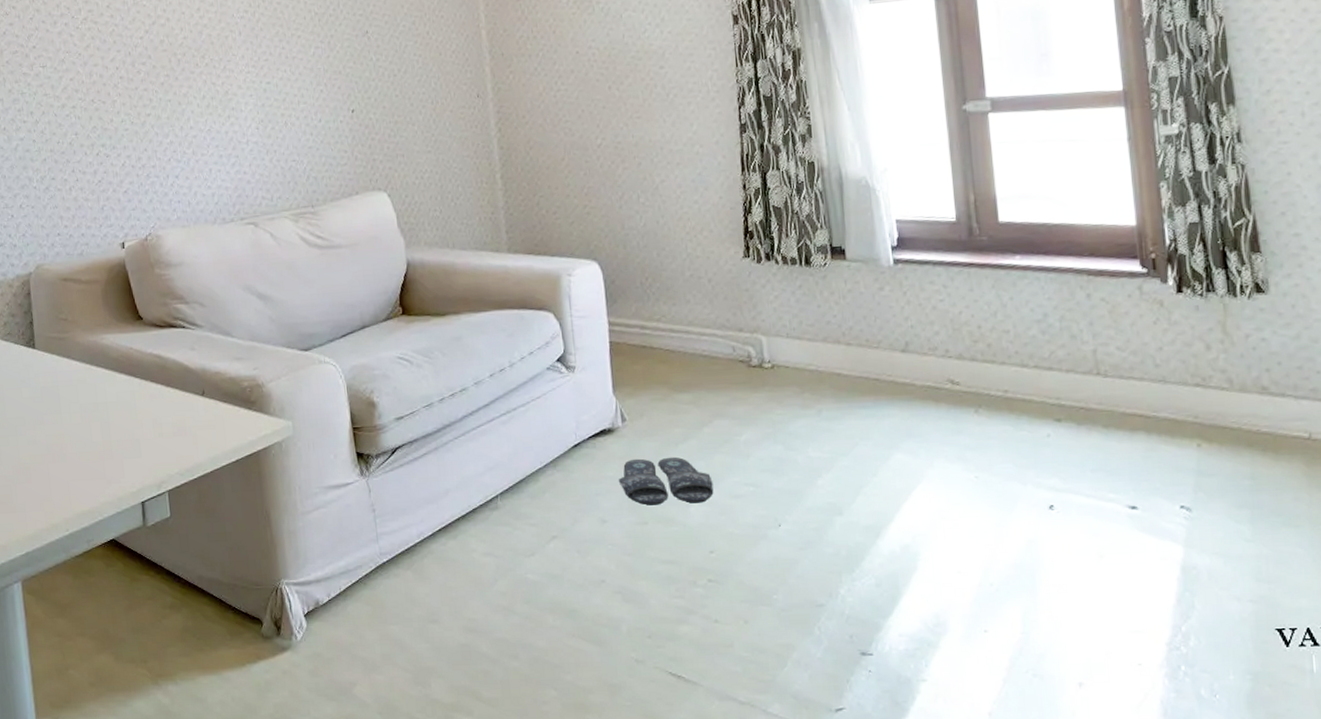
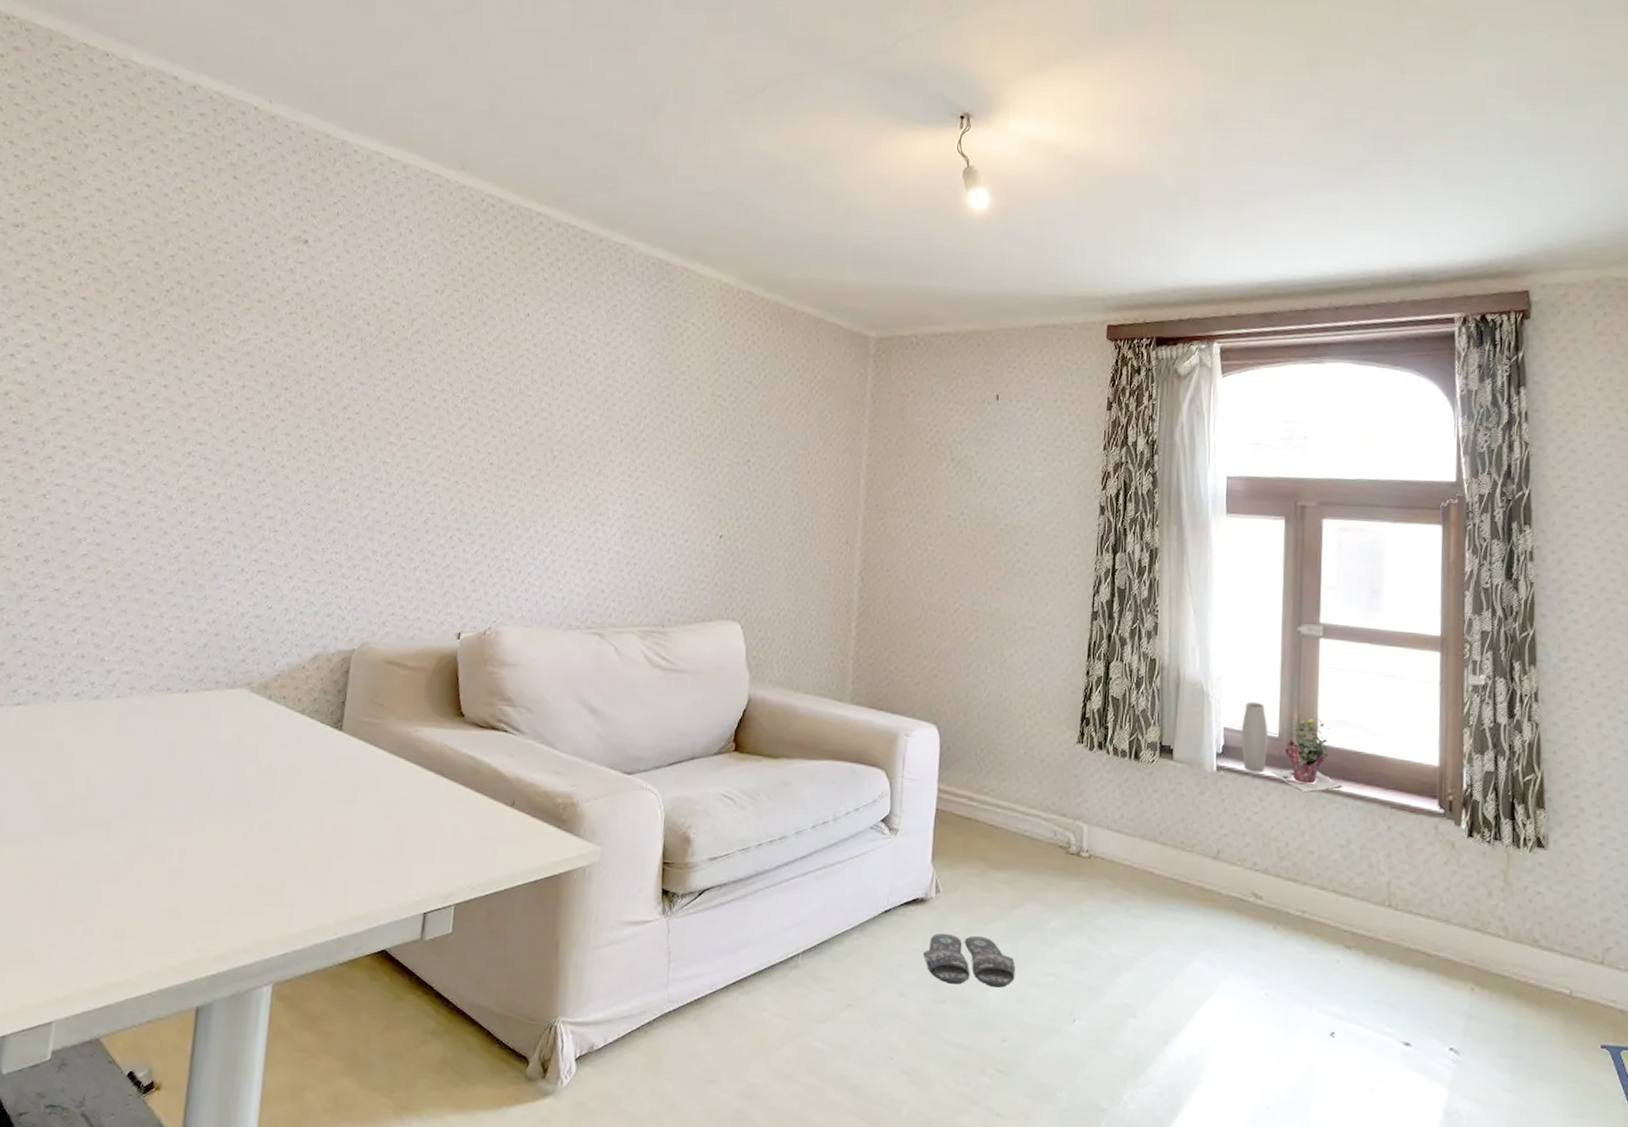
vase: none [915,188,946,261] -> present [1241,701,1268,774]
potted flower: none [953,196,1032,273] -> present [1272,719,1342,793]

